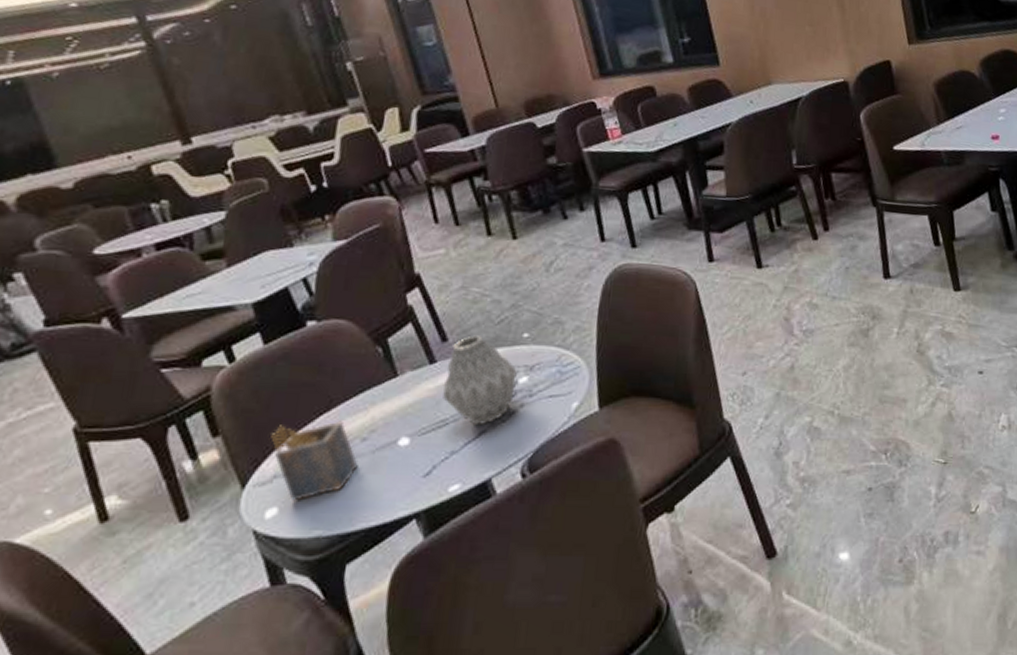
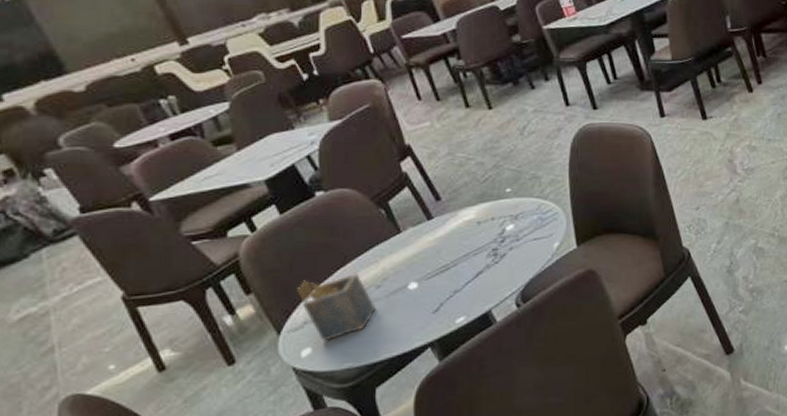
vase: present [443,335,517,426] -> none [441,193,504,268]

